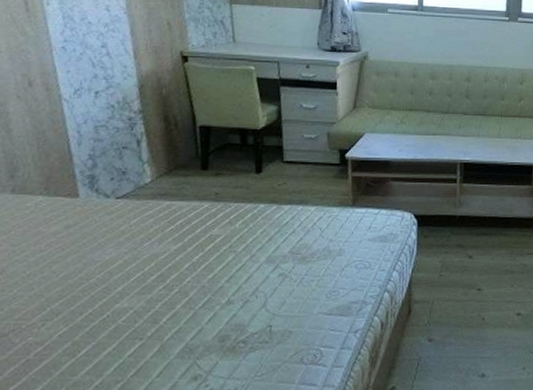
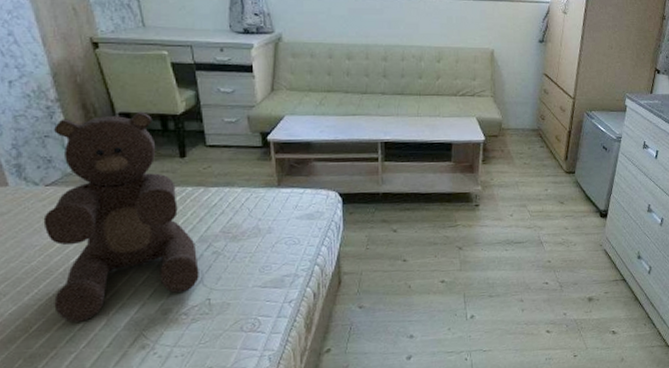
teddy bear: none [107,125,264,348] -> present [43,111,199,323]

